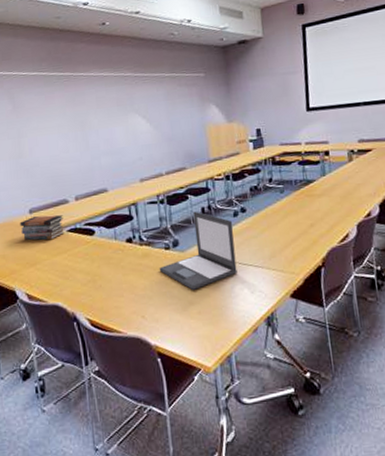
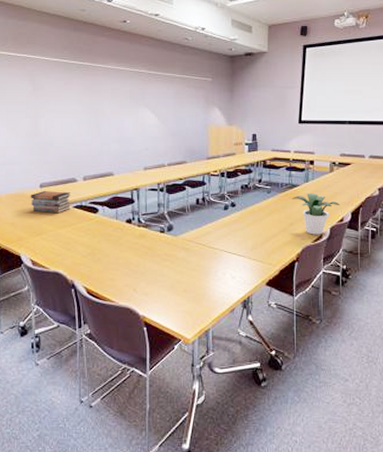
laptop: present [159,211,237,290] -> none [153,201,223,270]
potted plant: none [309,187,365,235] -> present [292,193,340,235]

